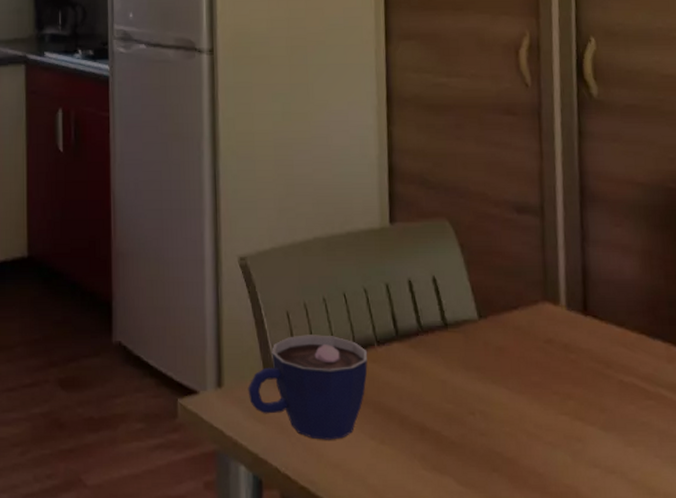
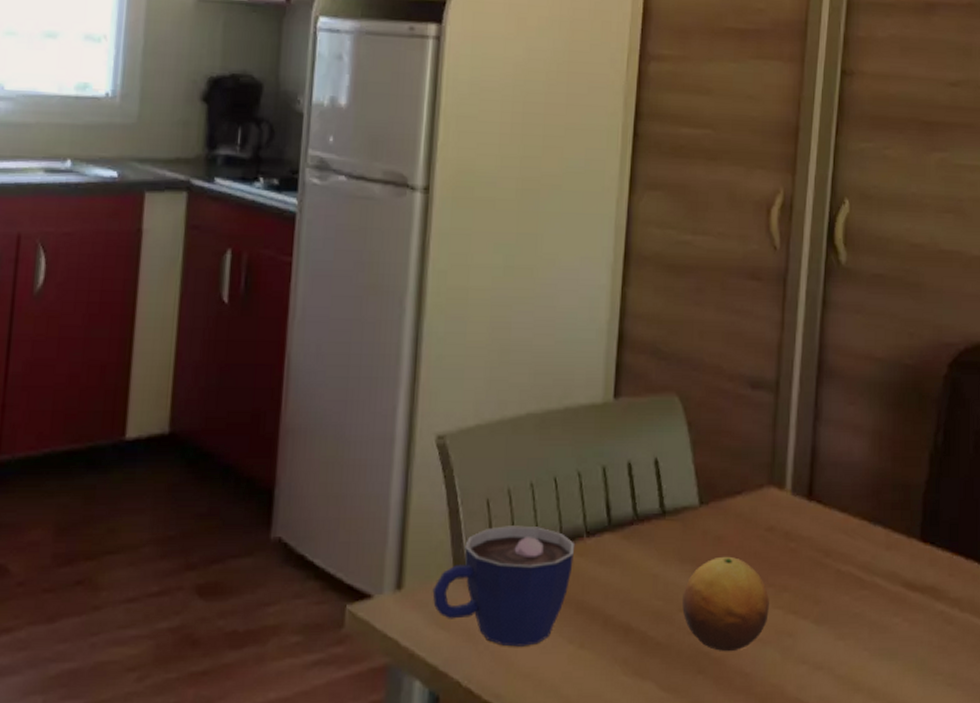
fruit: none [471,365,556,453] -> present [682,556,769,652]

